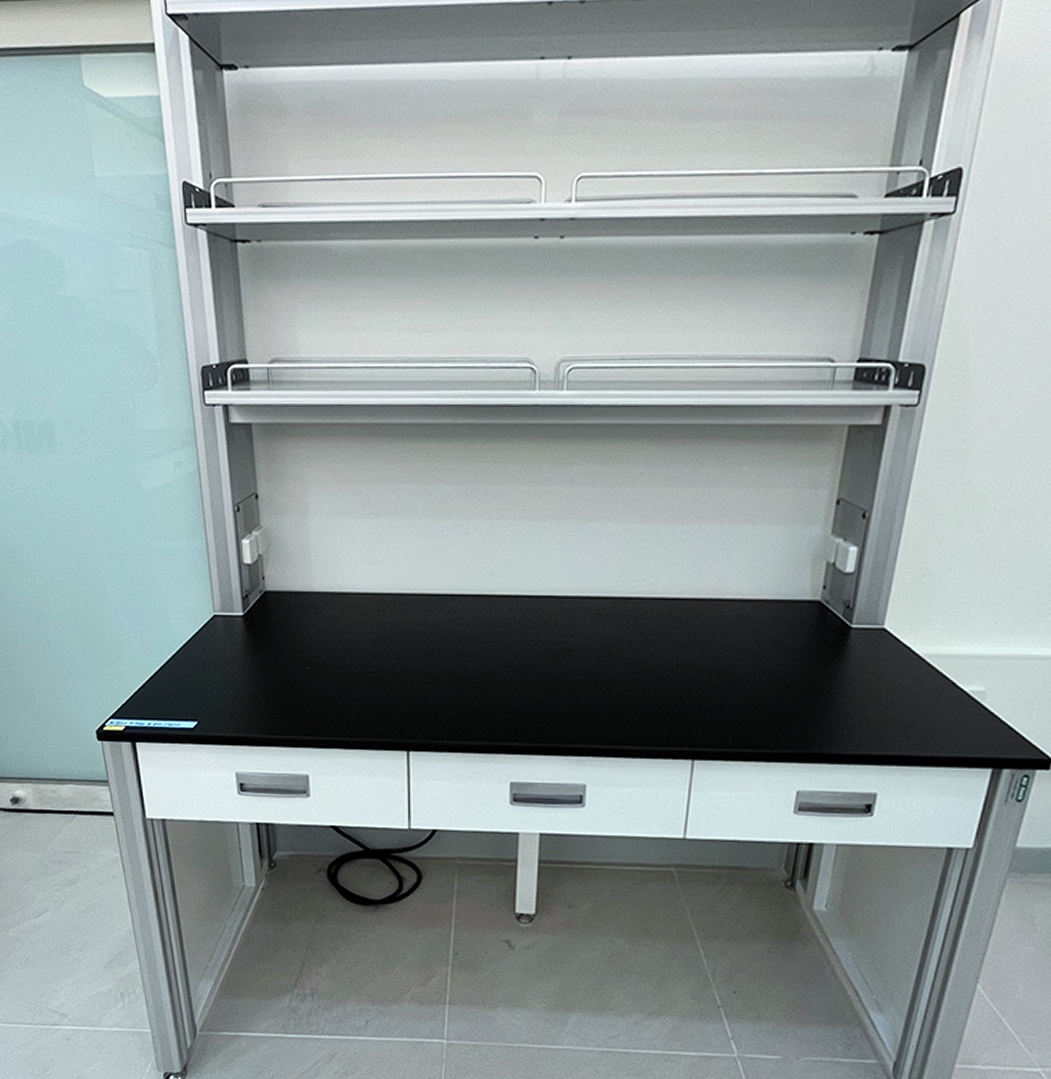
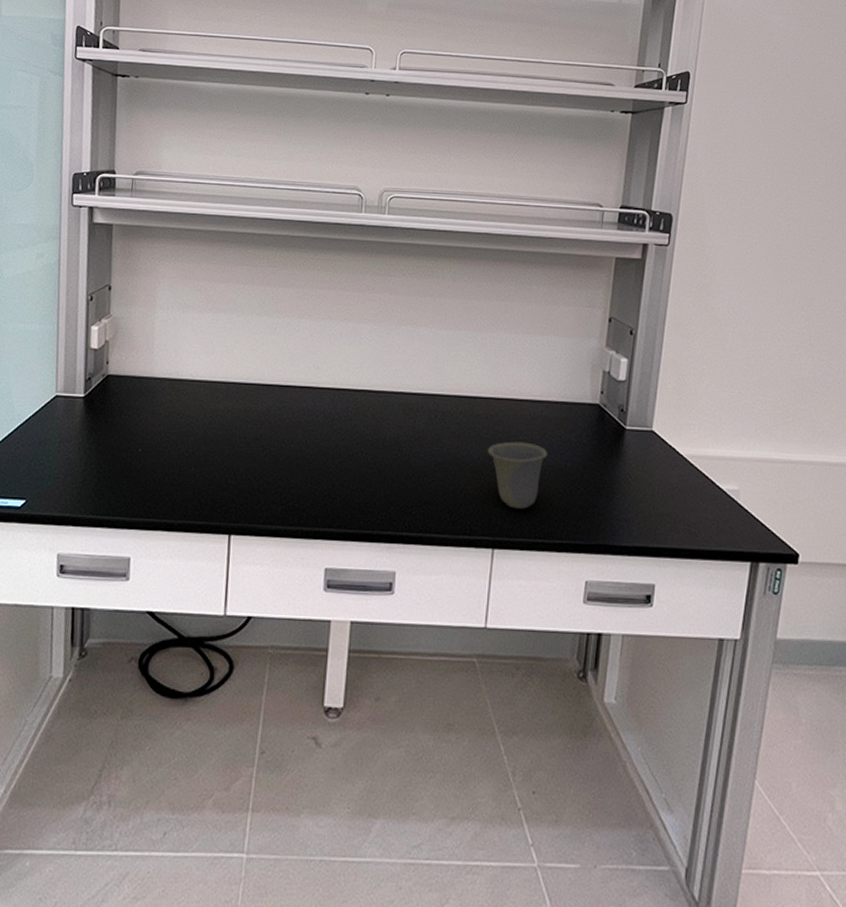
cup: none [688,646,758,718] -> present [488,441,548,509]

